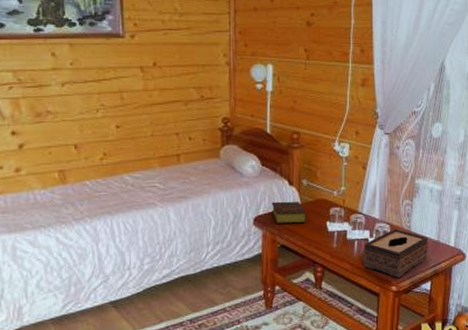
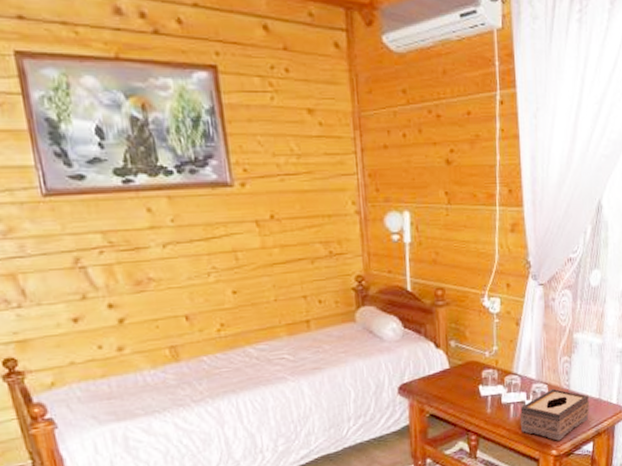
bible: present [271,201,307,224] -> none [416,365,457,391]

